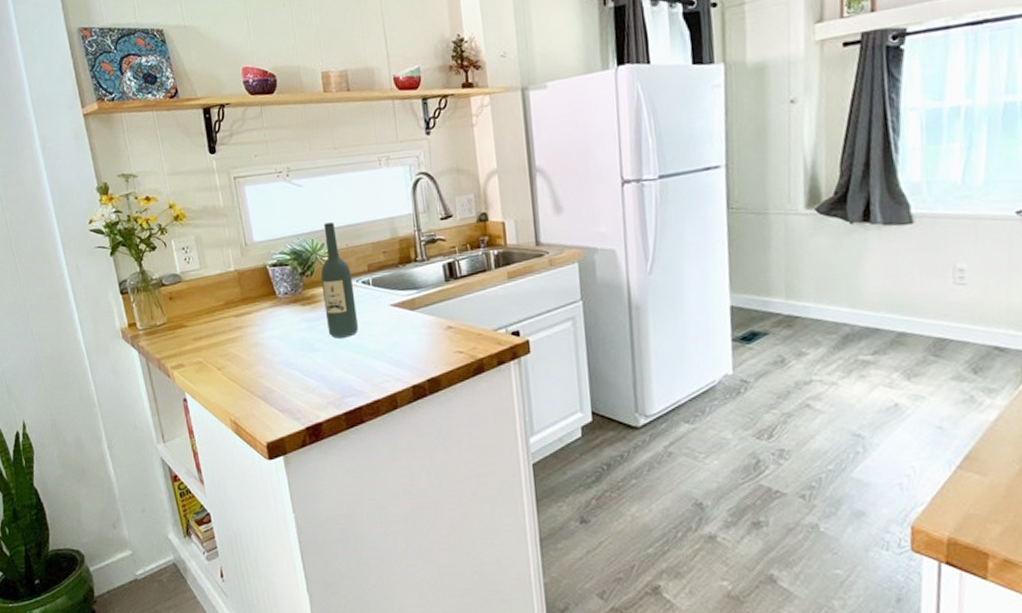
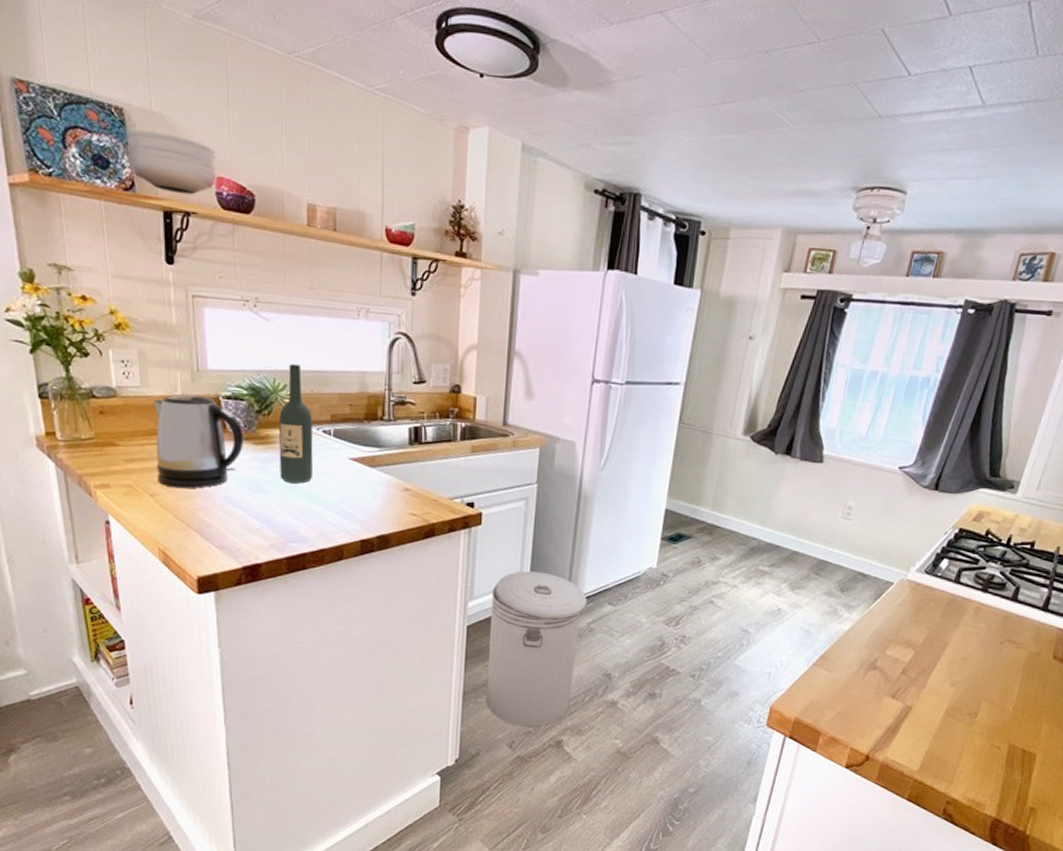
bowl: none [166,41,242,91] -> present [125,129,217,195]
kettle: none [212,267,293,358] -> present [154,393,244,488]
can: none [552,395,662,573] -> present [486,571,588,727]

